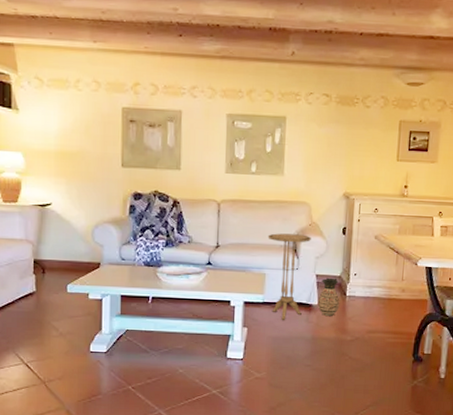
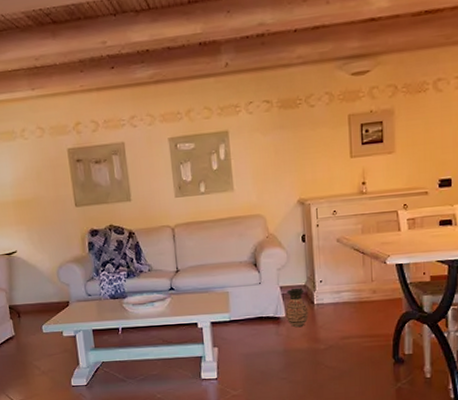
side table: present [267,233,311,320] -> none [225,248,270,336]

